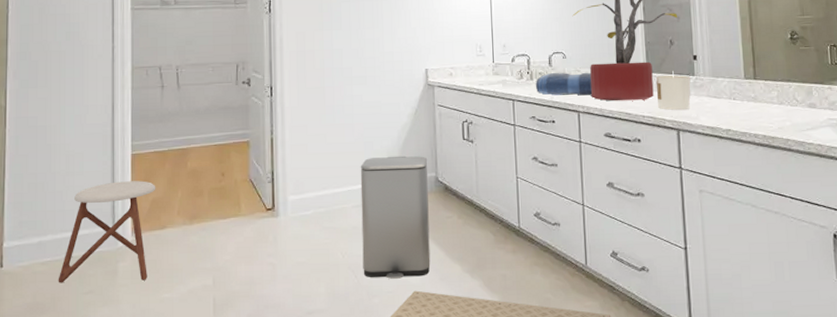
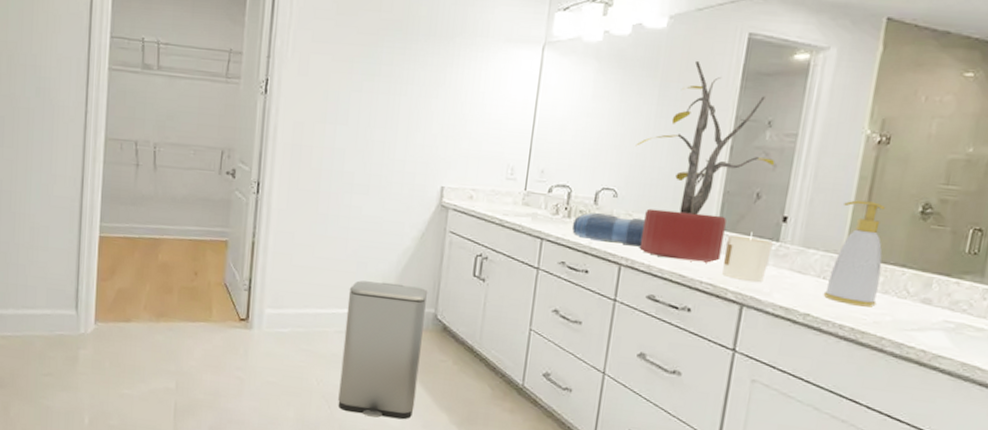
stool: present [58,181,156,283] -> none [17,263,123,372]
soap bottle: none [735,35,777,117] -> present [823,200,886,307]

